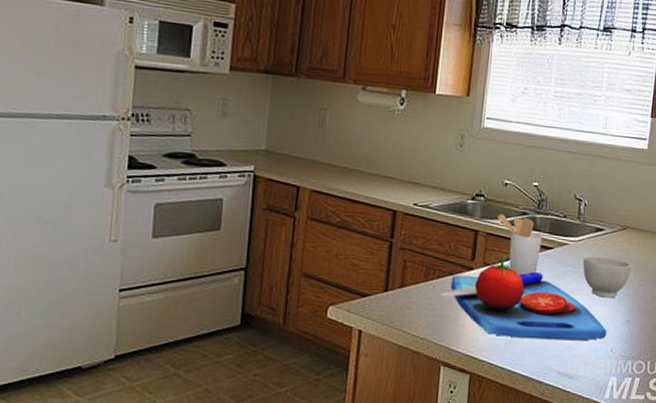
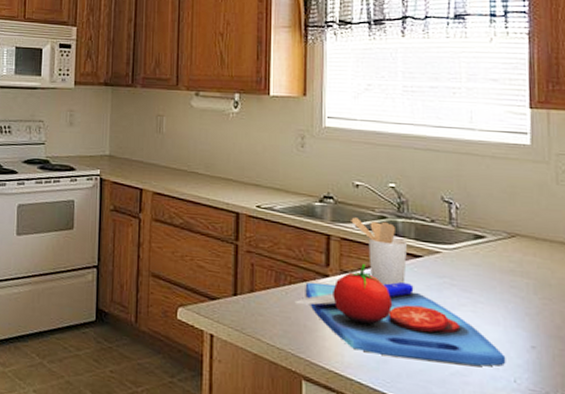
bowl: present [583,255,632,298] -> none [463,266,529,318]

